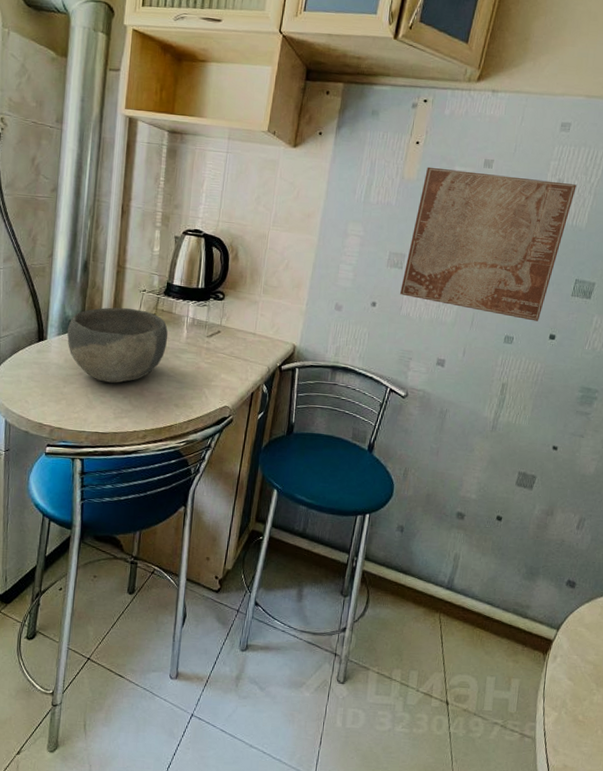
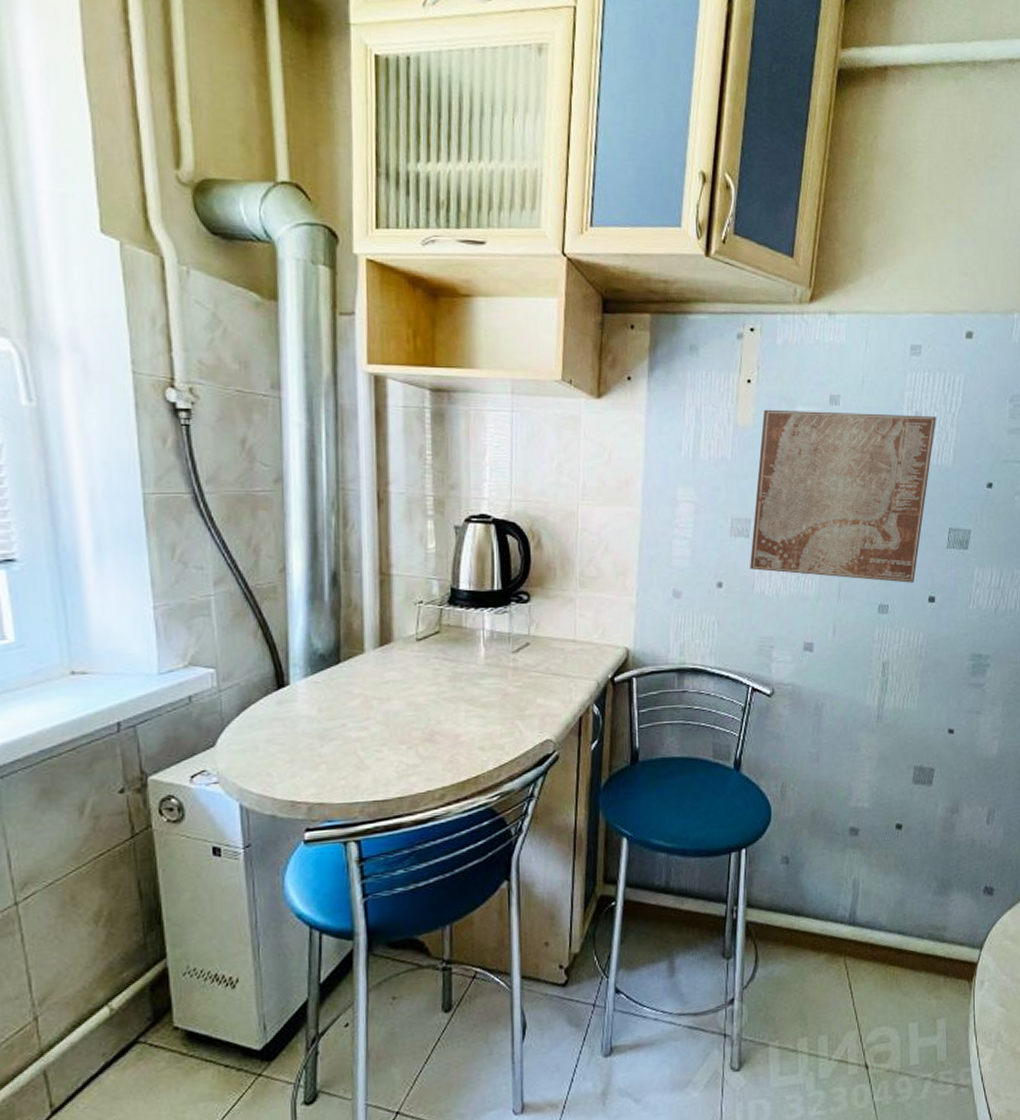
bowl: present [66,307,168,383] -> none [317,627,459,732]

